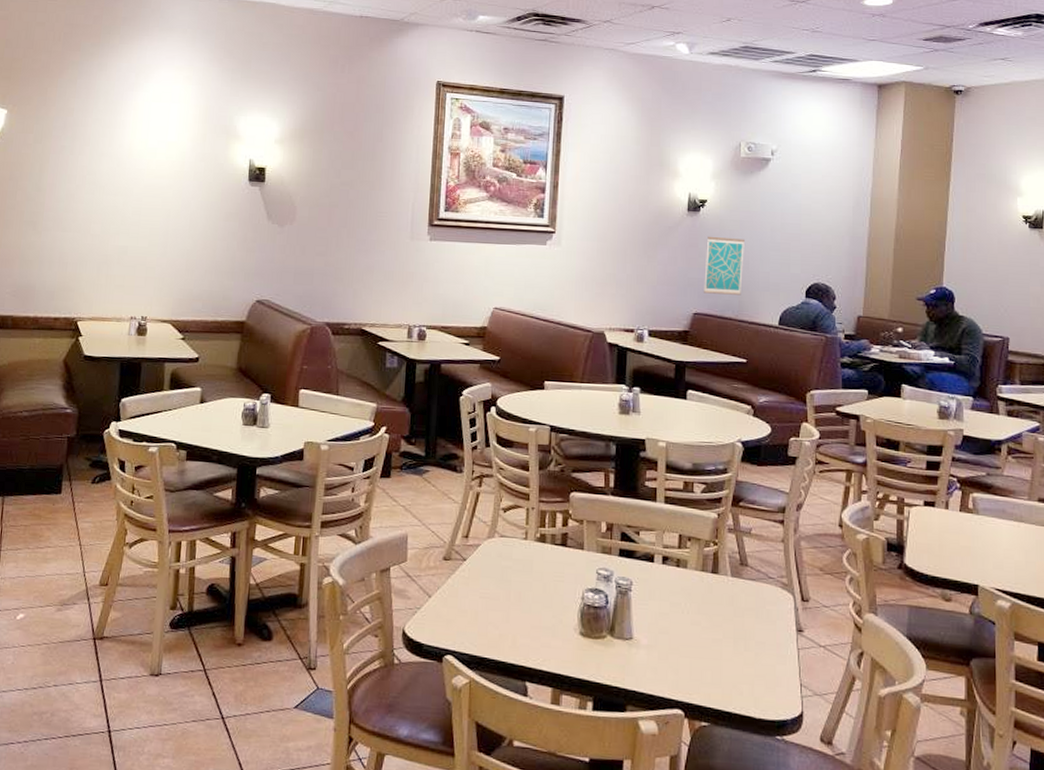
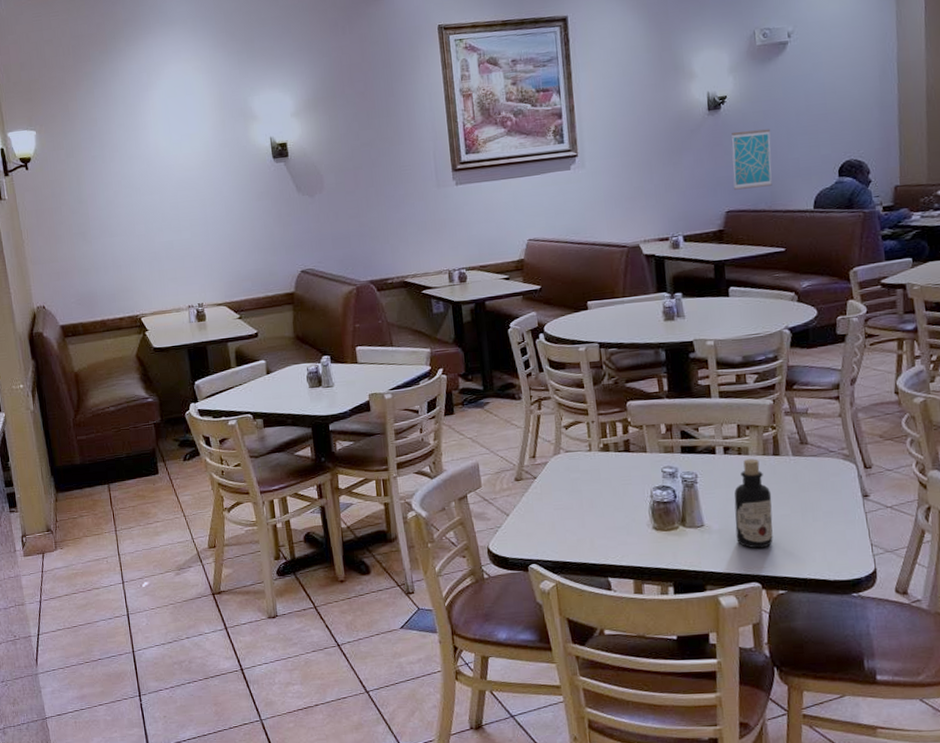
bottle: none [664,573,706,673] -> present [734,458,773,549]

